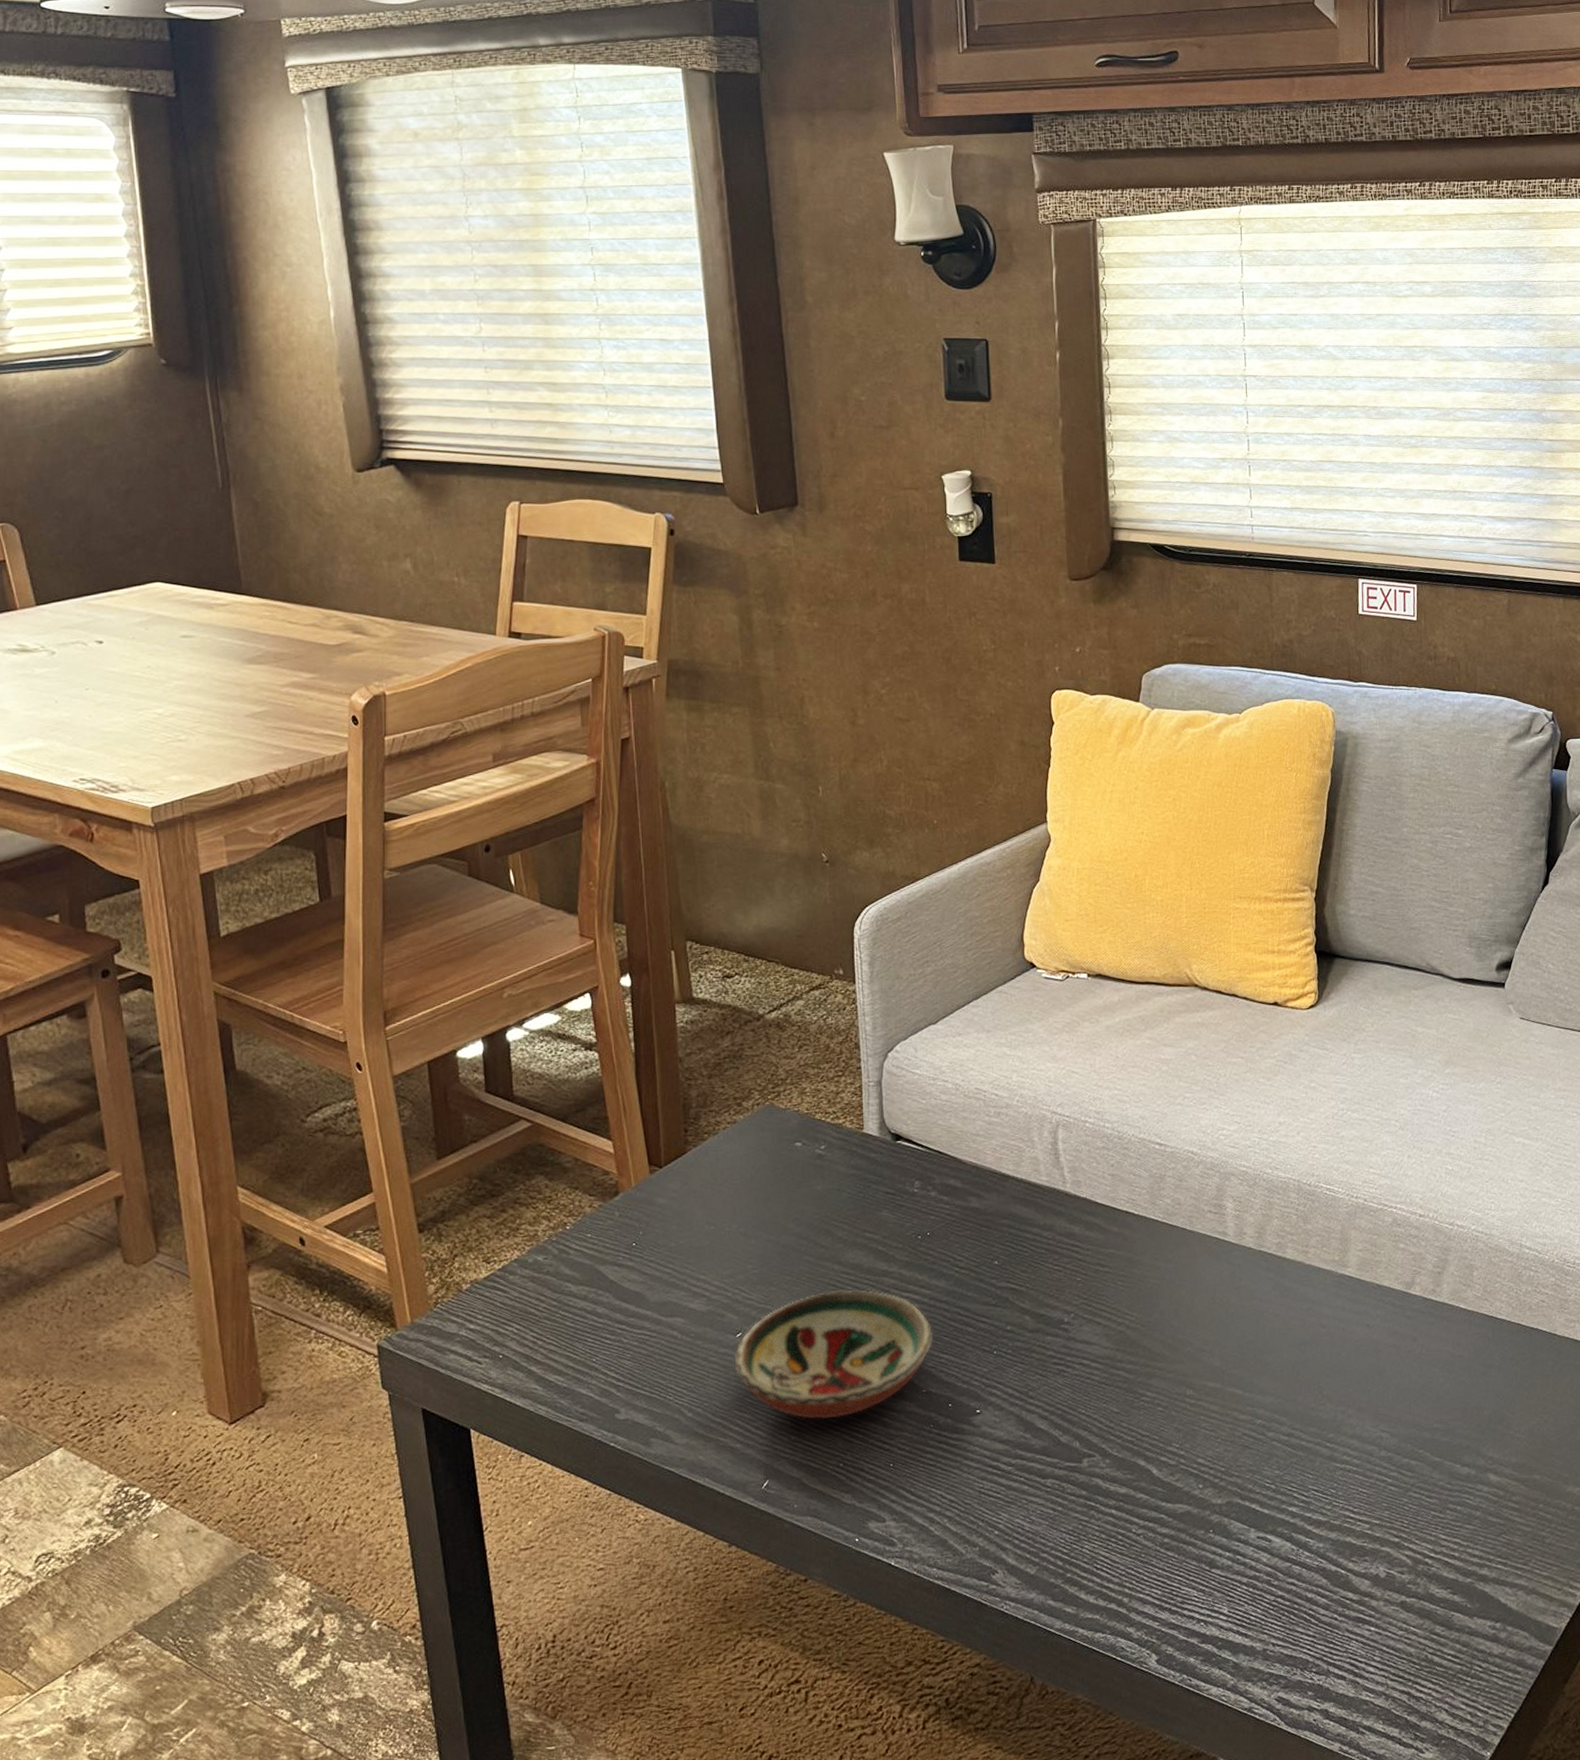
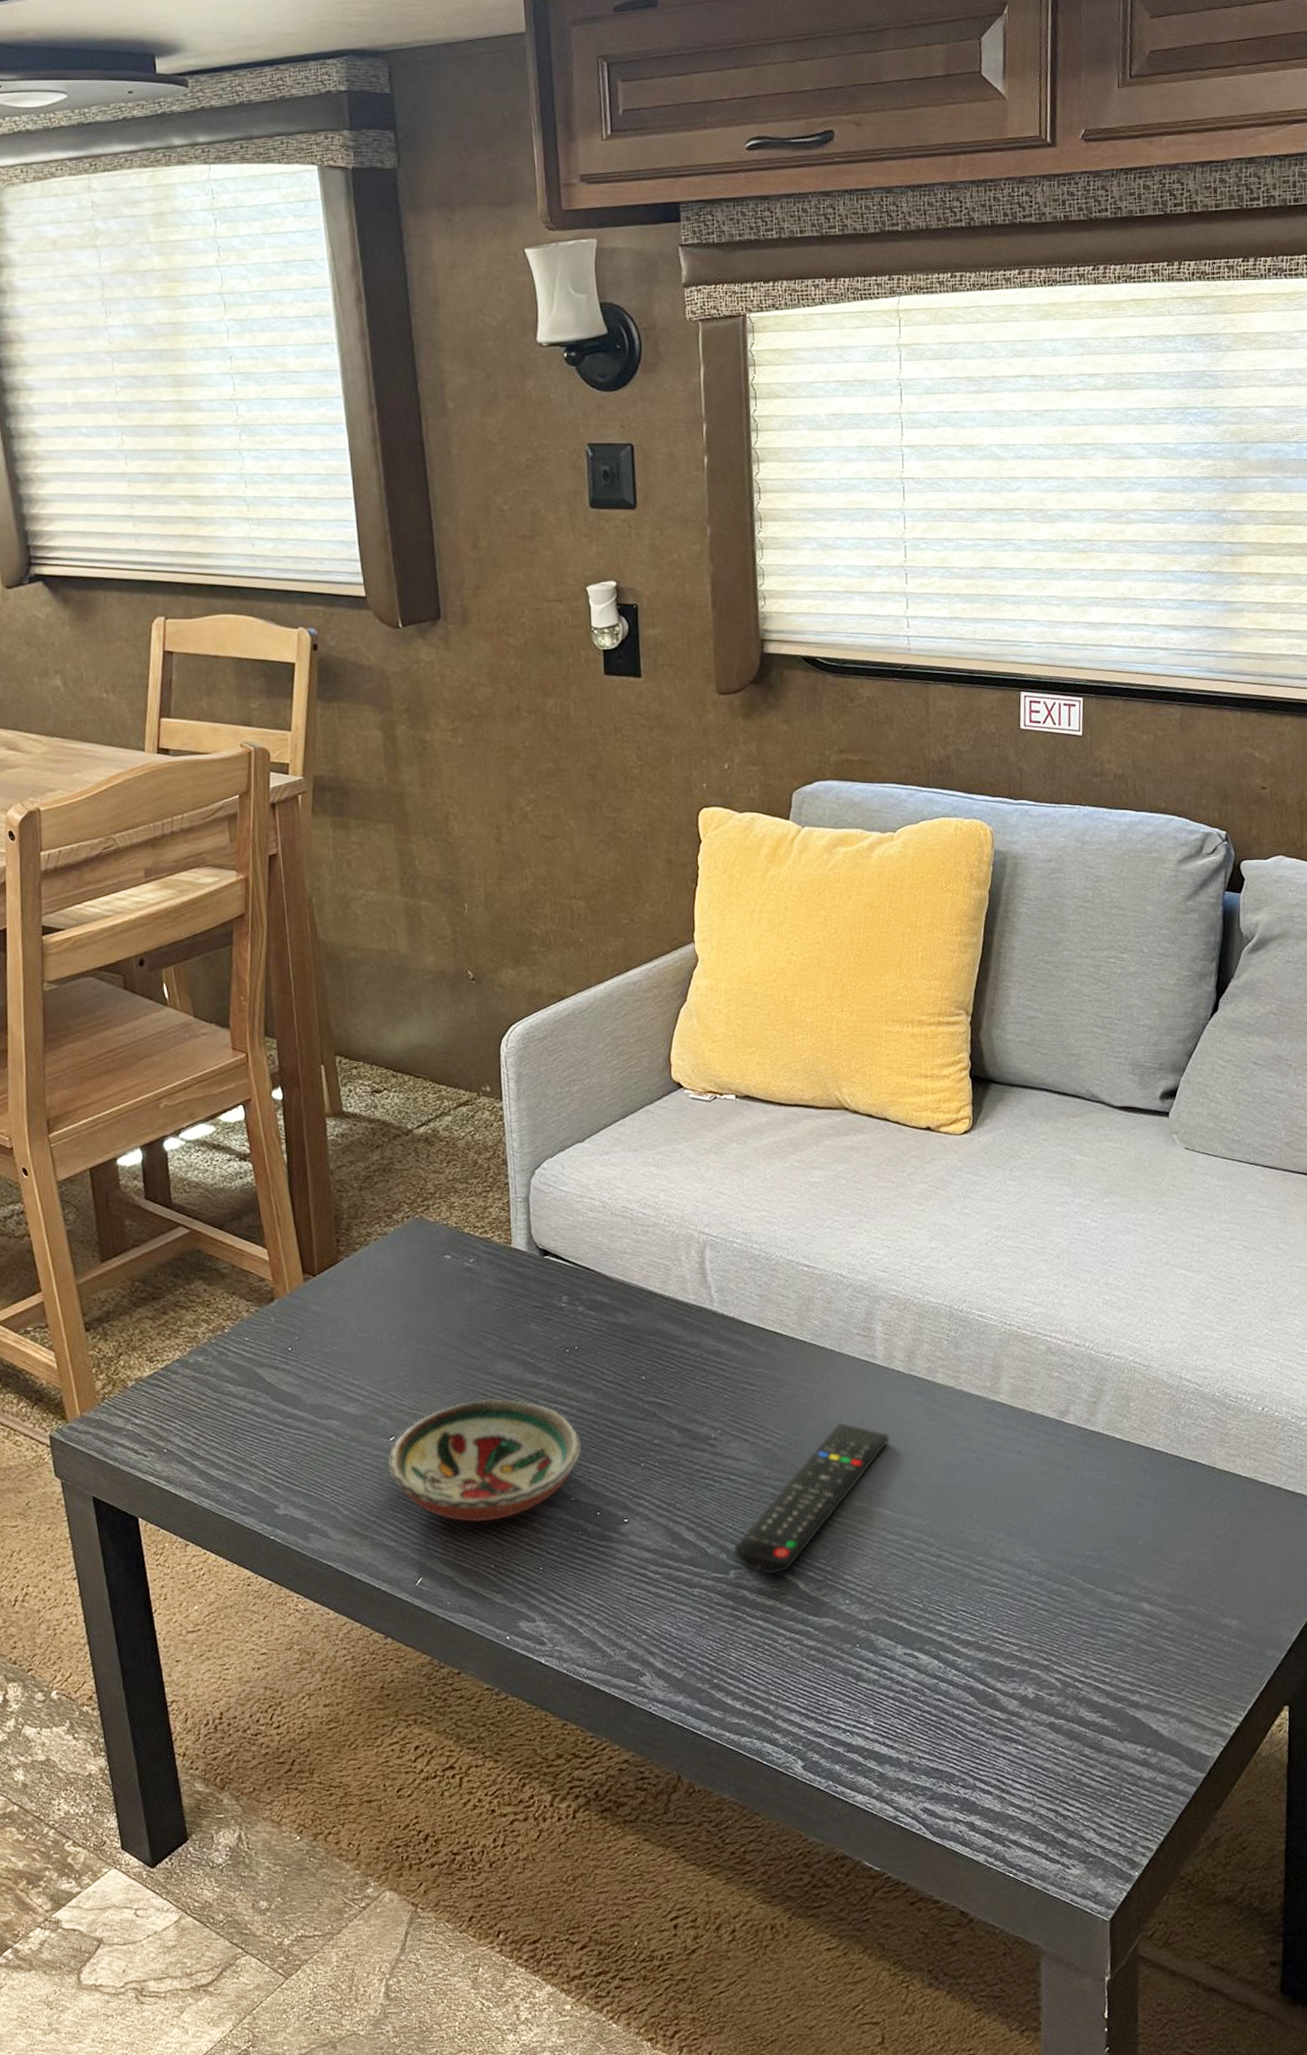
remote control: none [1088,1301,1241,1462] -> present [734,1422,889,1575]

